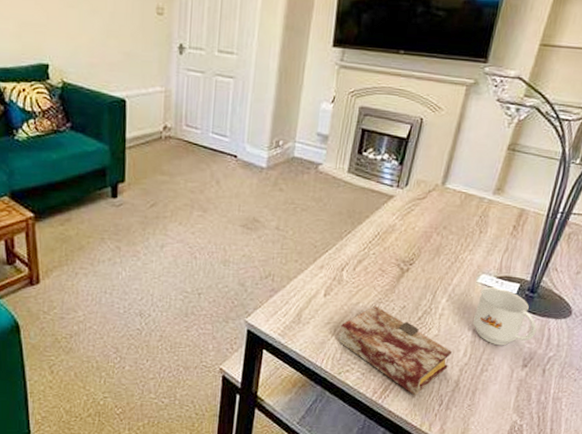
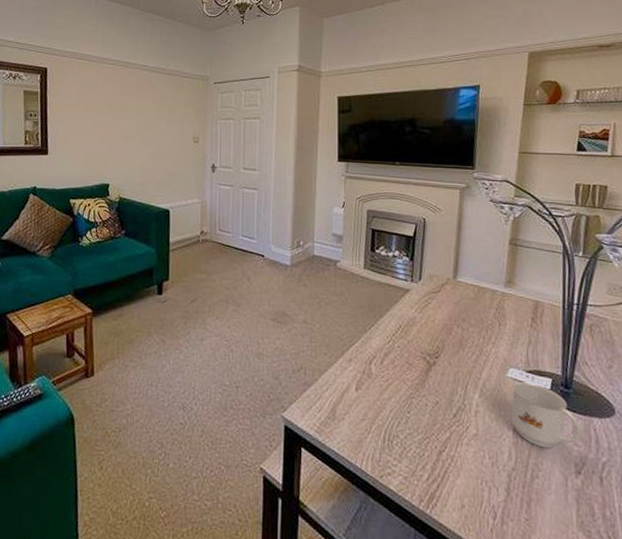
book: present [338,305,452,396] -> none [375,401,495,506]

